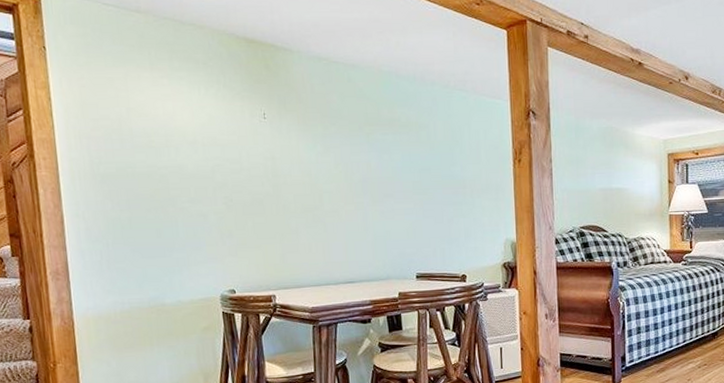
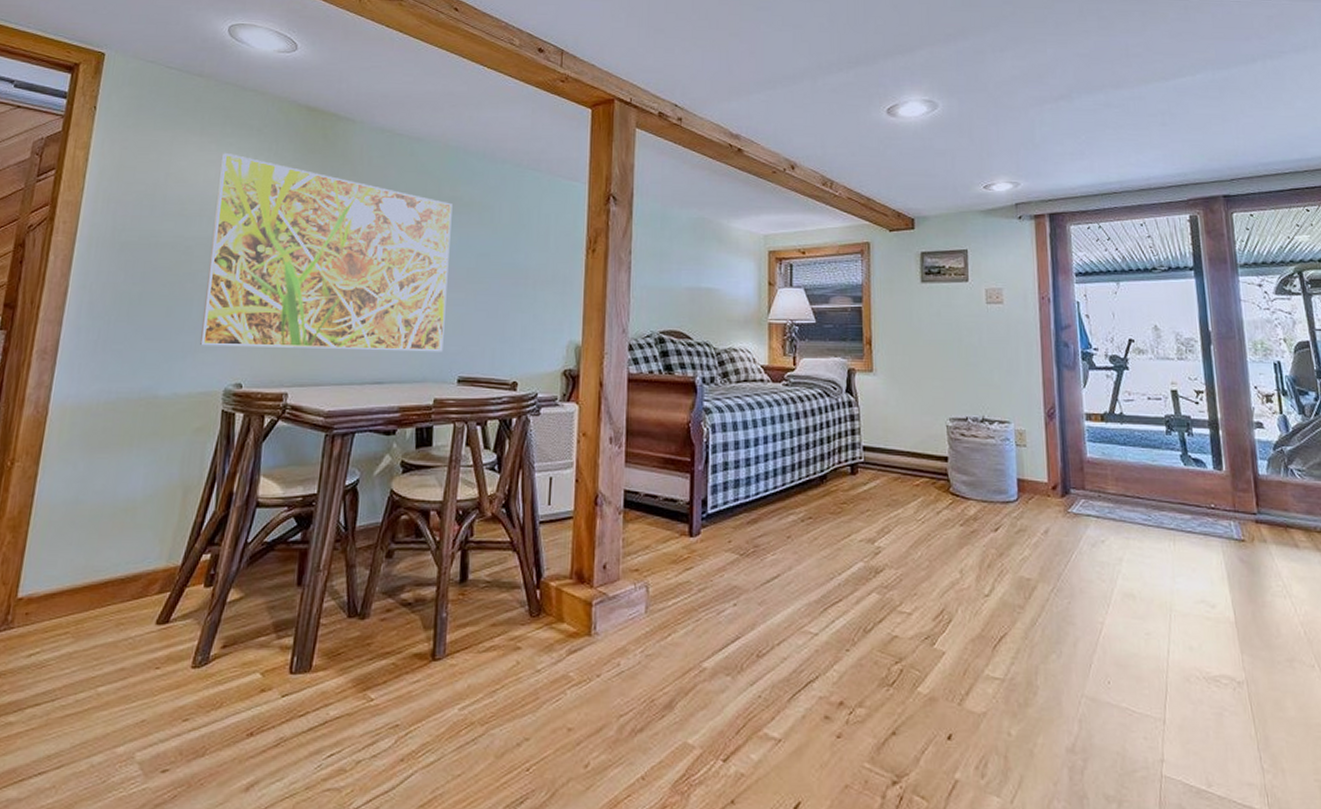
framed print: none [174,86,401,260] -> present [200,152,453,352]

